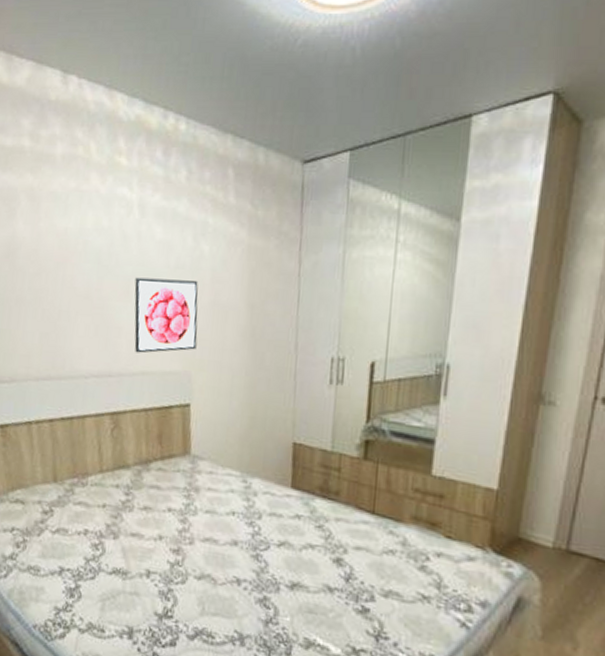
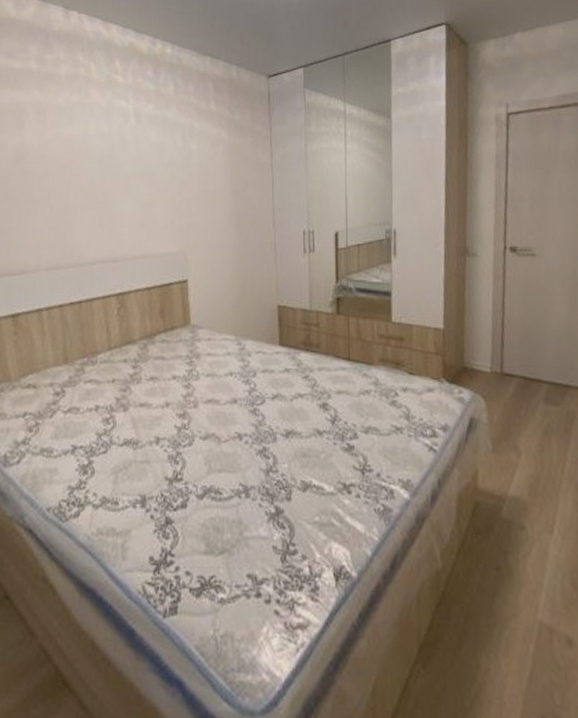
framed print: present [134,277,199,353] -> none [134,174,191,239]

